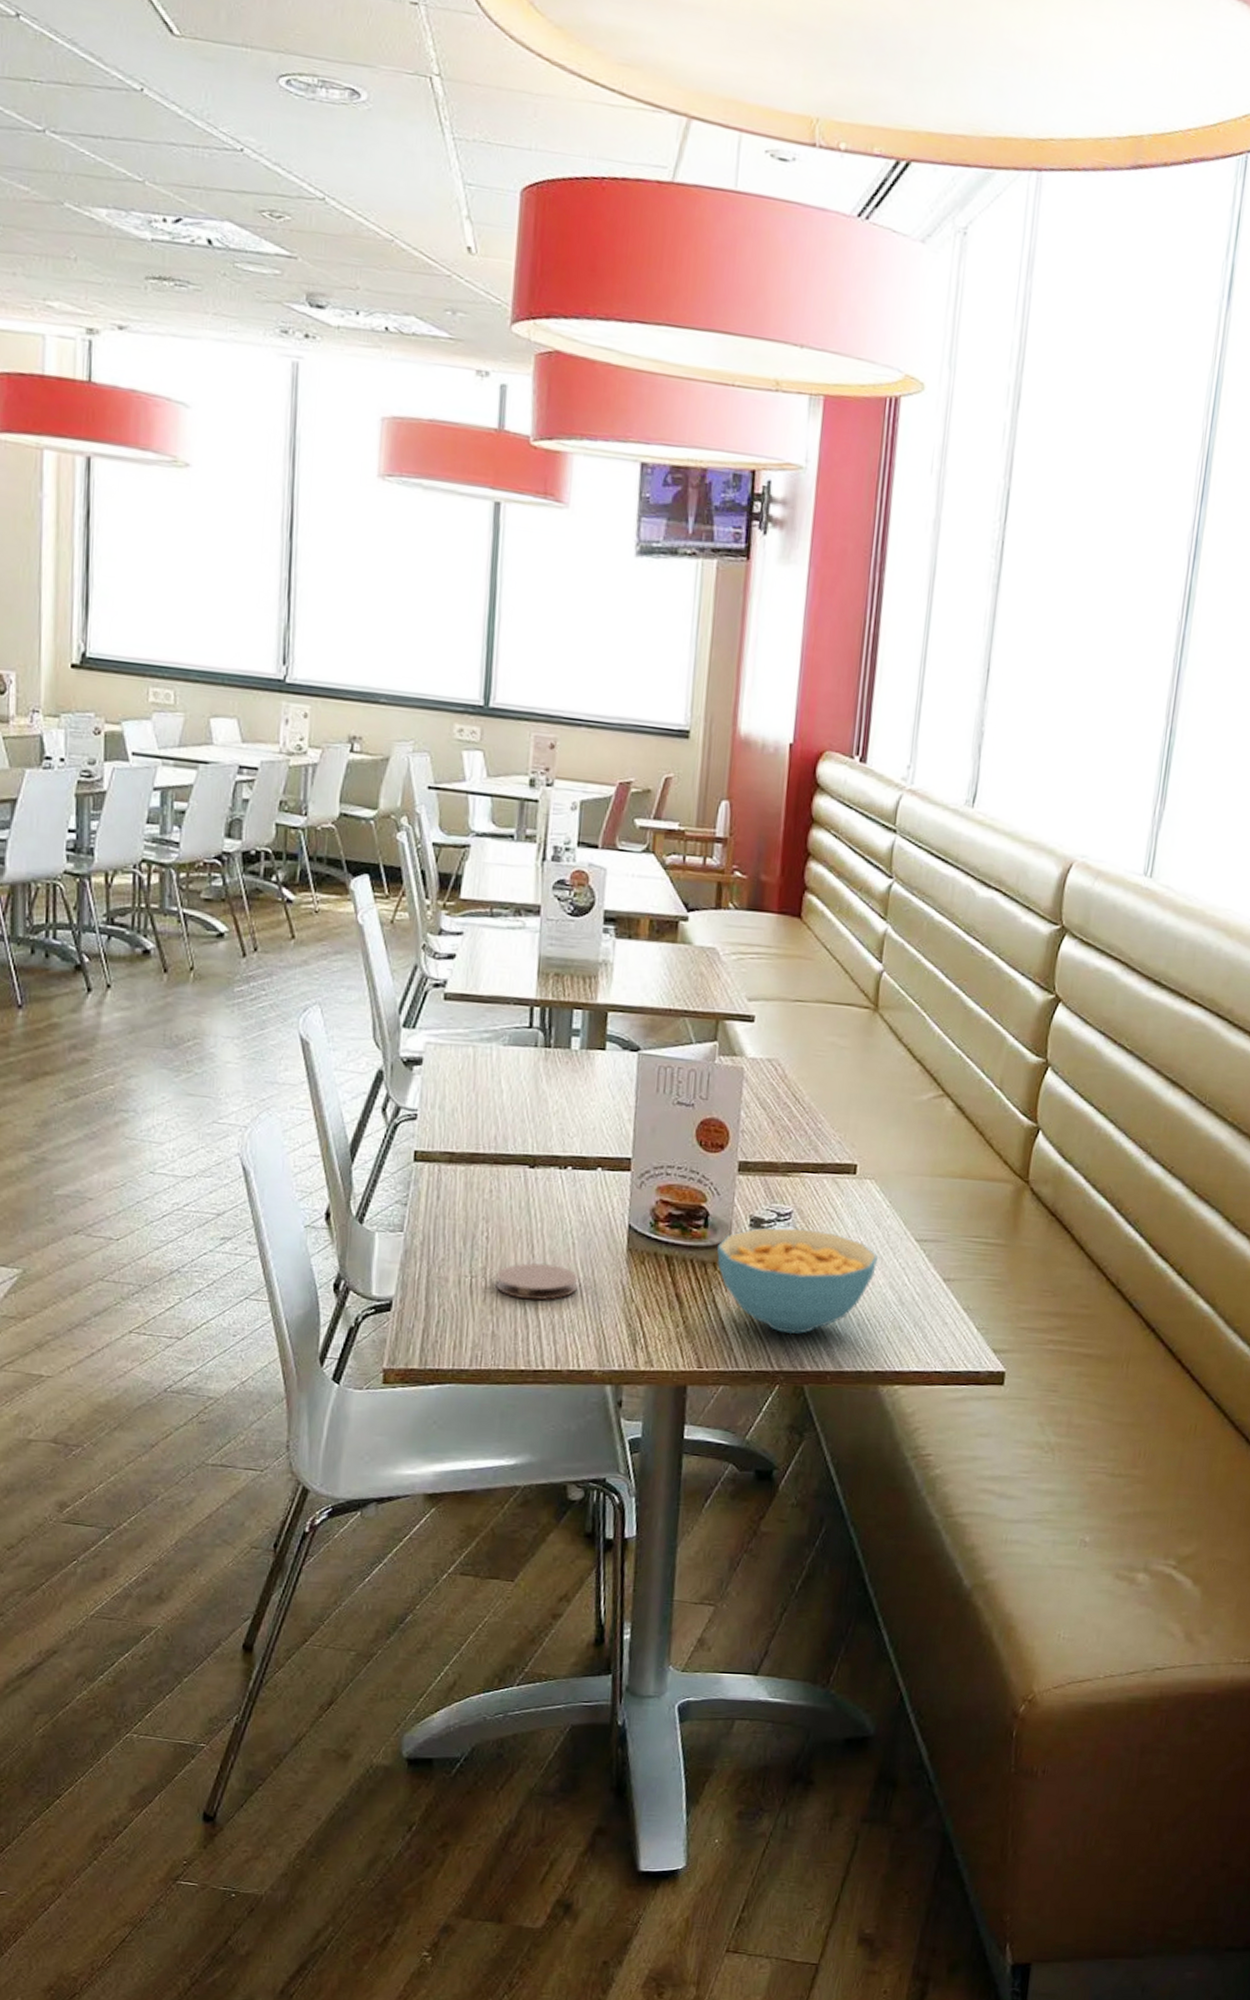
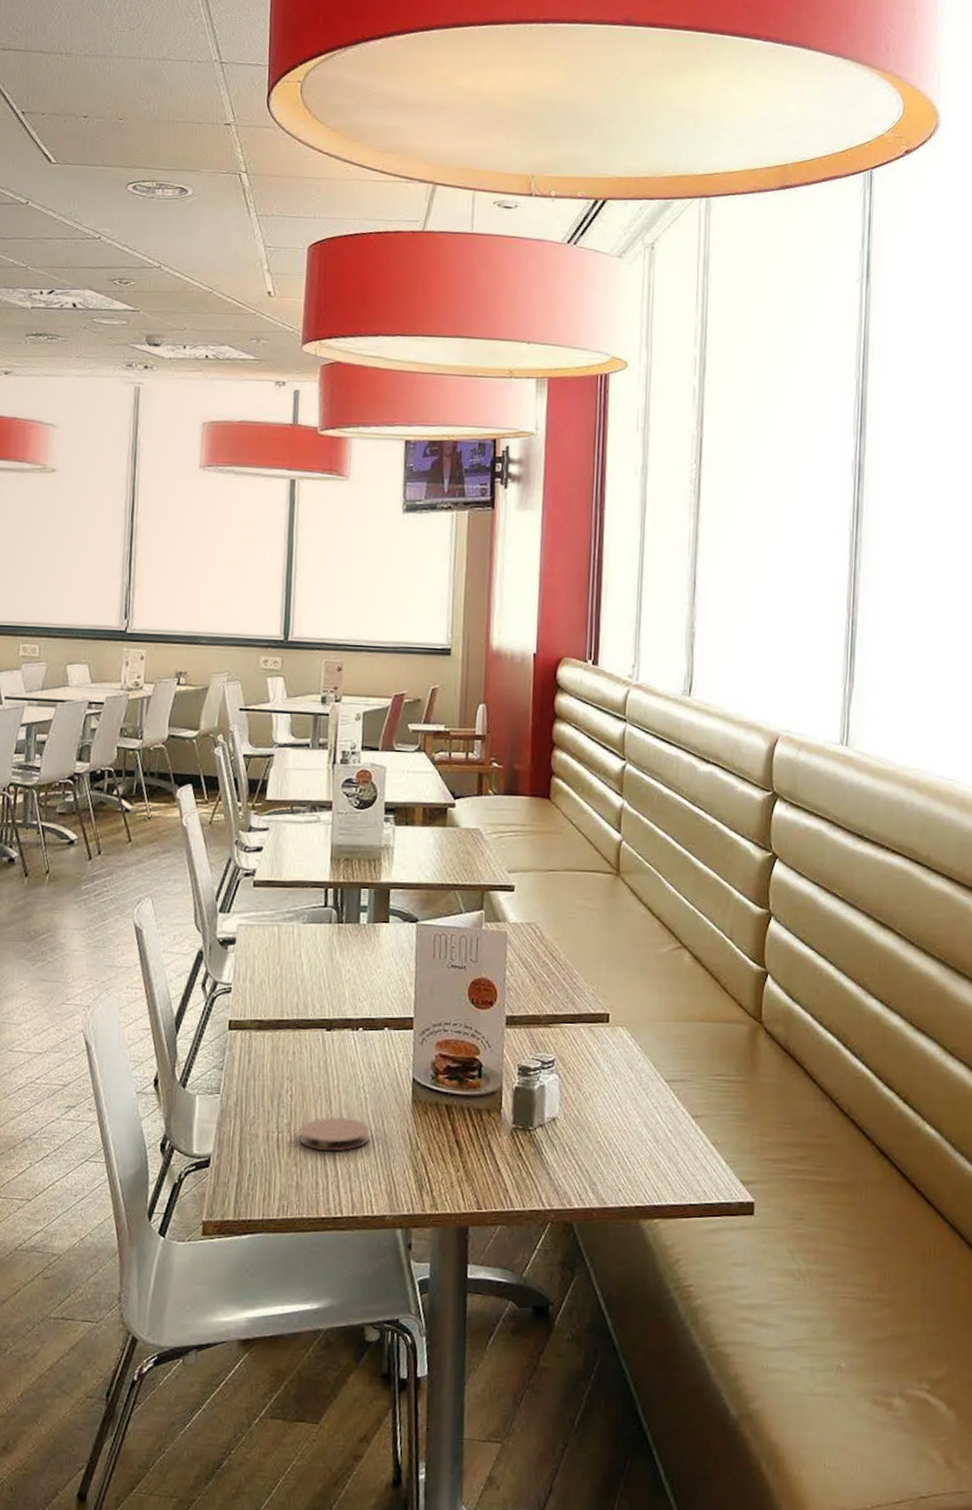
cereal bowl: present [716,1227,878,1335] -> none [490,1074,632,1174]

